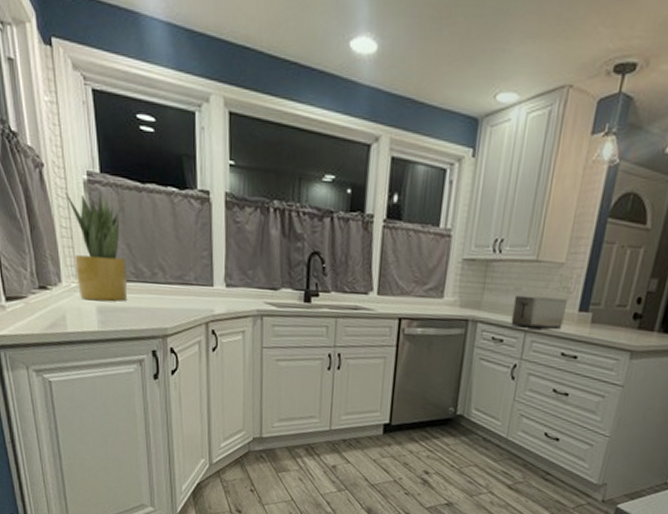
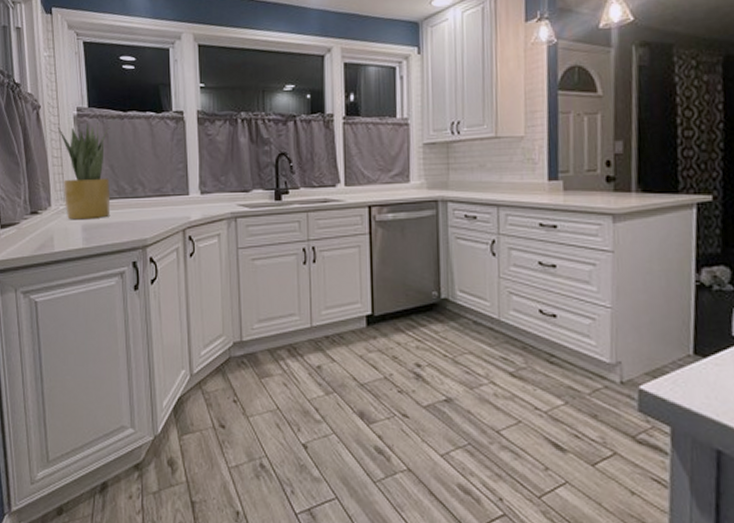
toaster: present [511,295,567,330] -> none [480,170,535,202]

